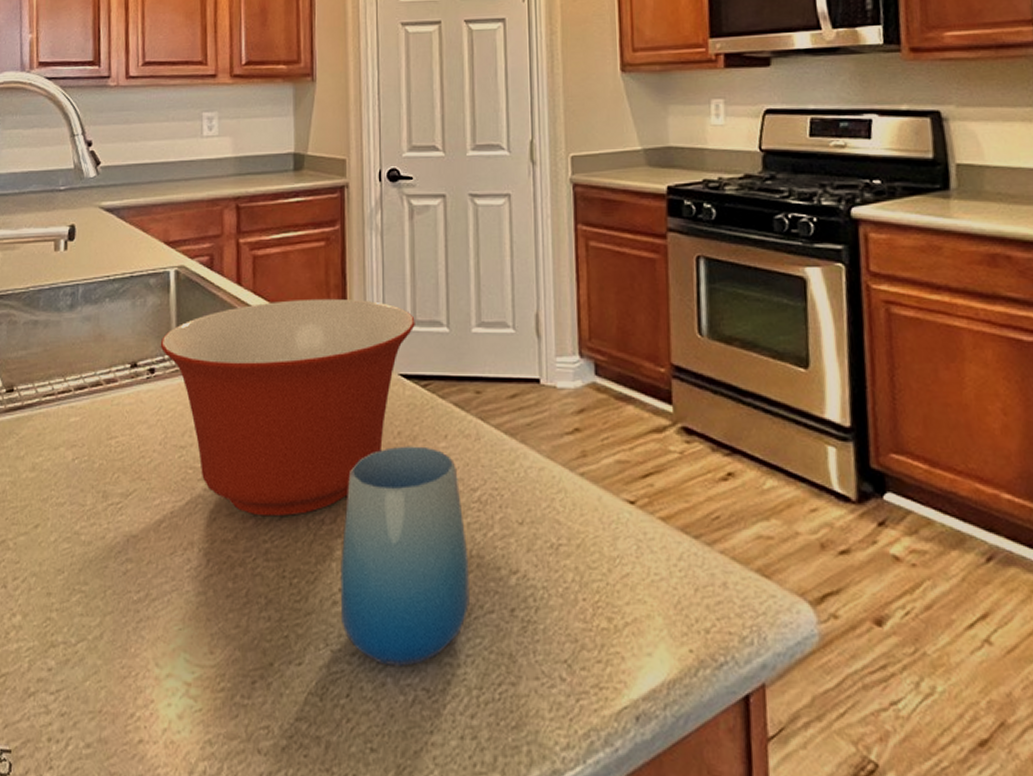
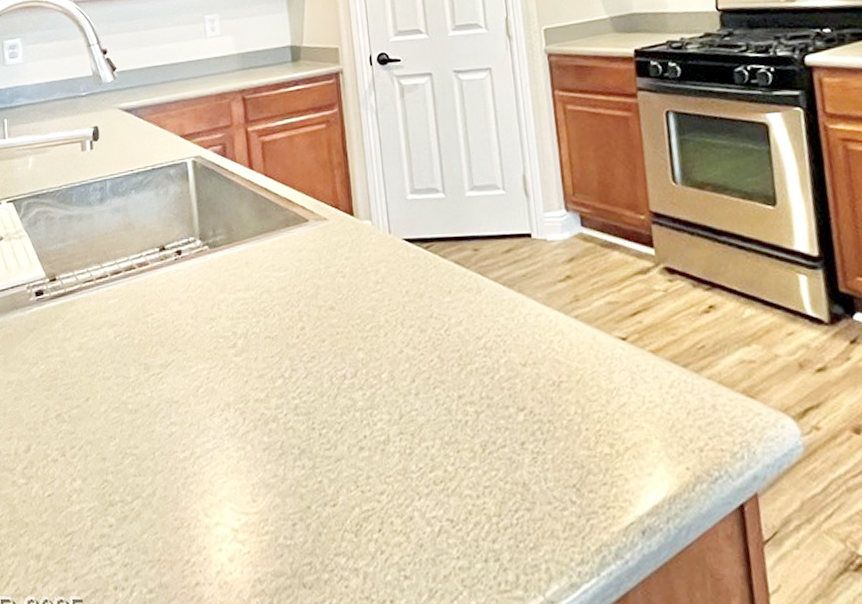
mixing bowl: present [160,298,415,517] -> none [184,174,414,376]
cup: present [340,446,469,666] -> none [363,302,483,501]

